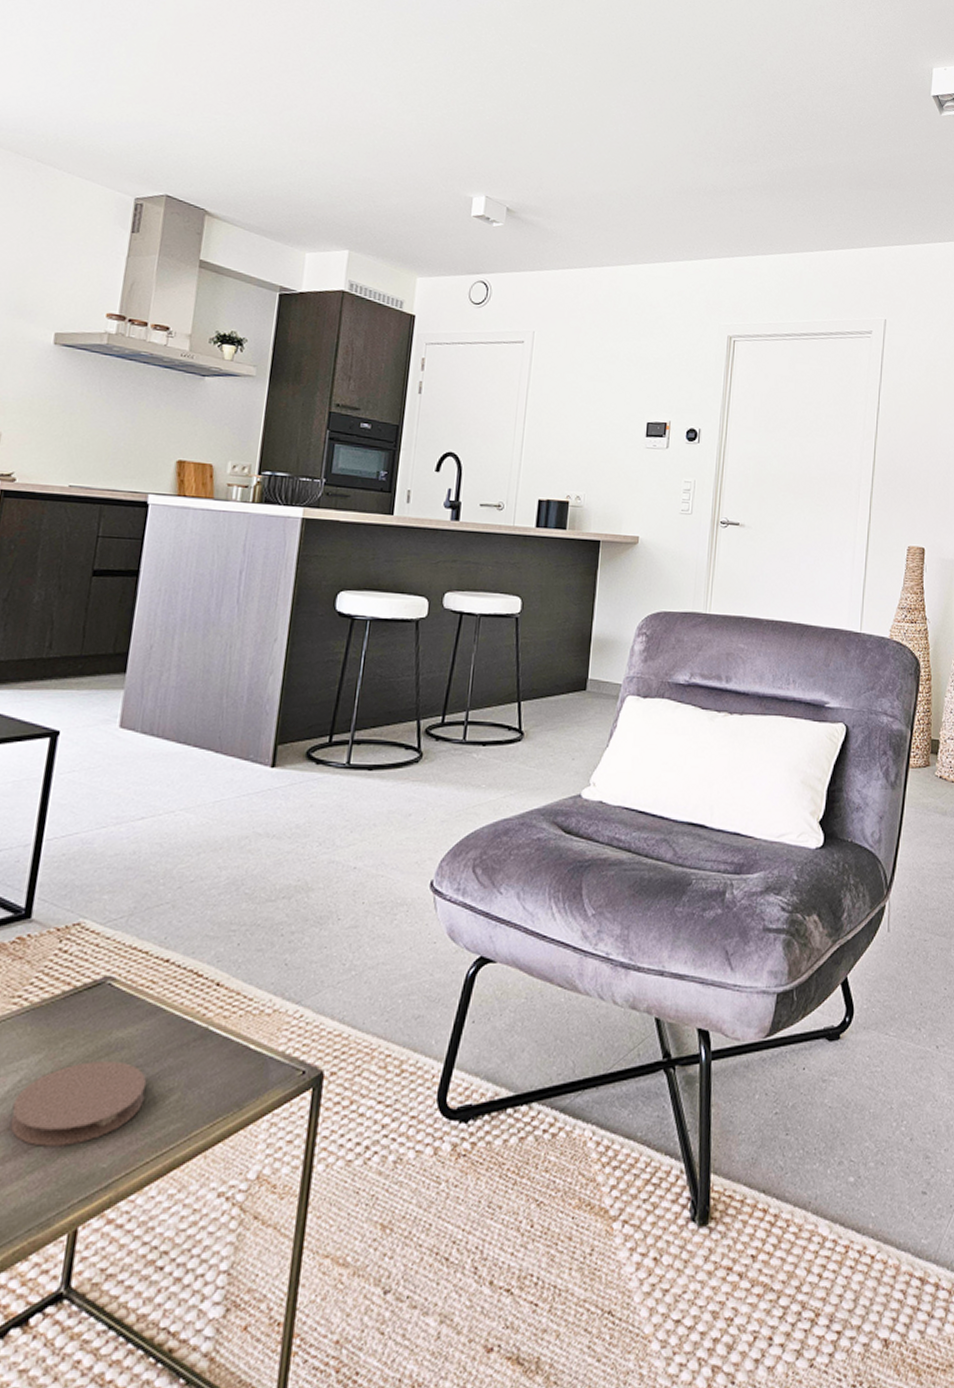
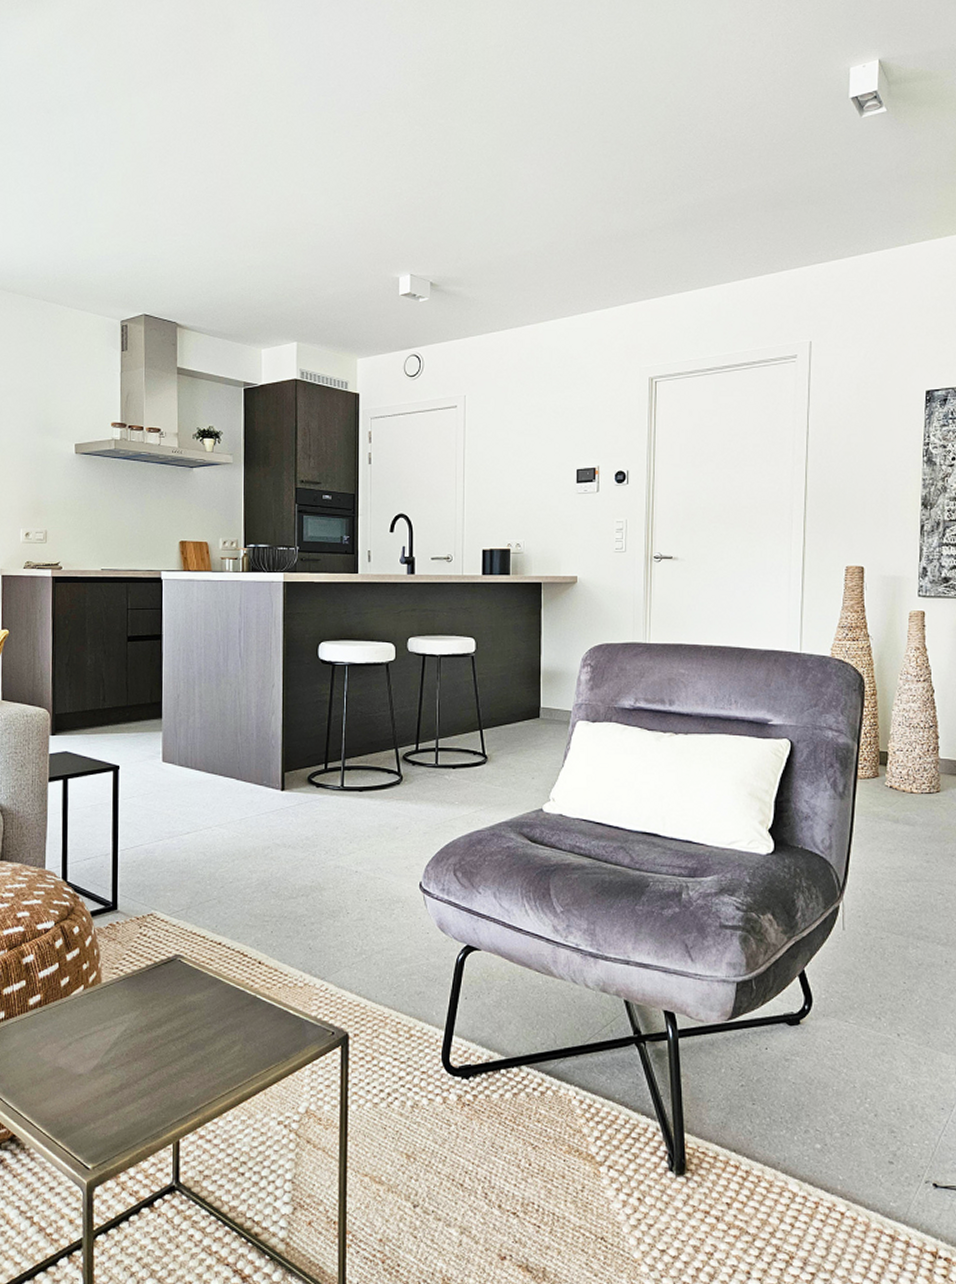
coaster: present [10,1061,147,1147] -> none [122,1018,216,1080]

